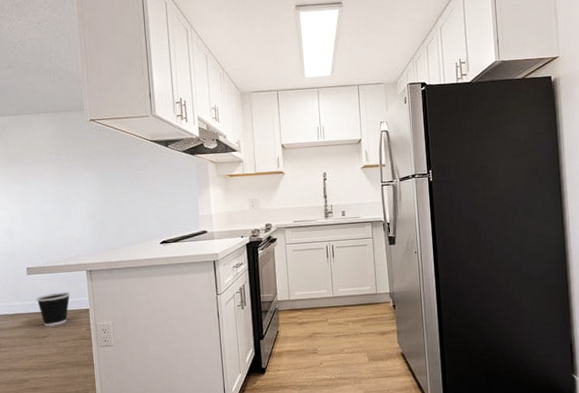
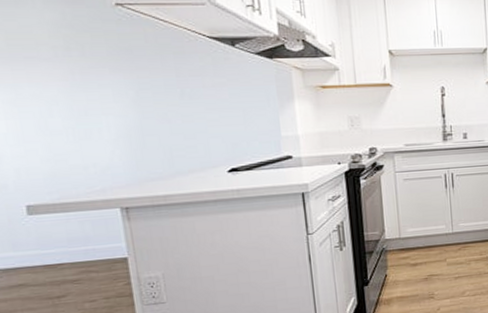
wastebasket: present [36,292,70,327] -> none [44,236,98,283]

